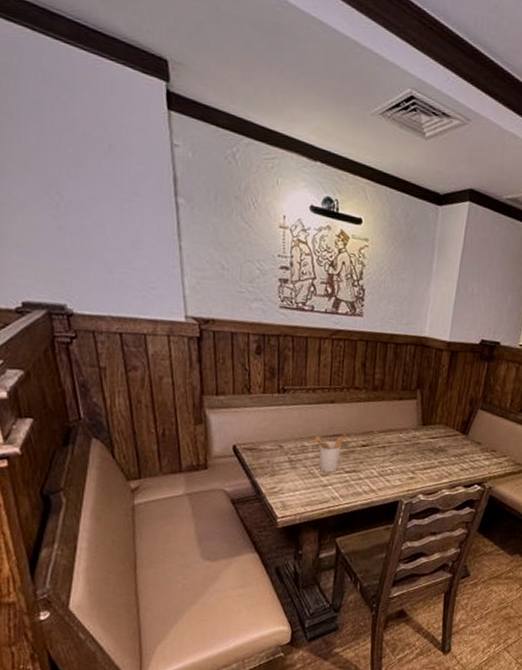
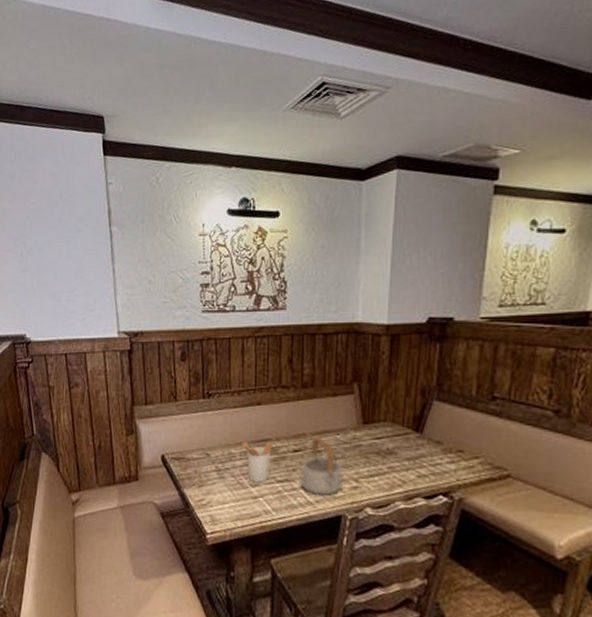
teapot: none [366,434,403,485] -> present [300,436,343,496]

